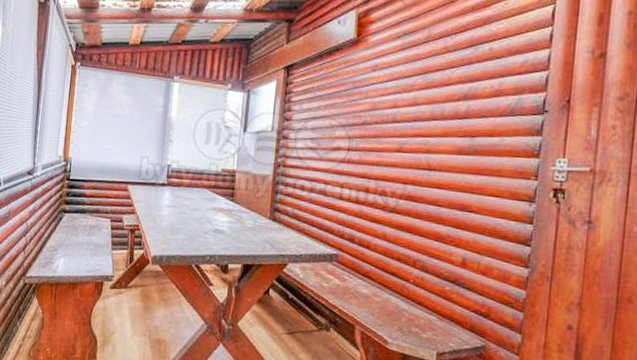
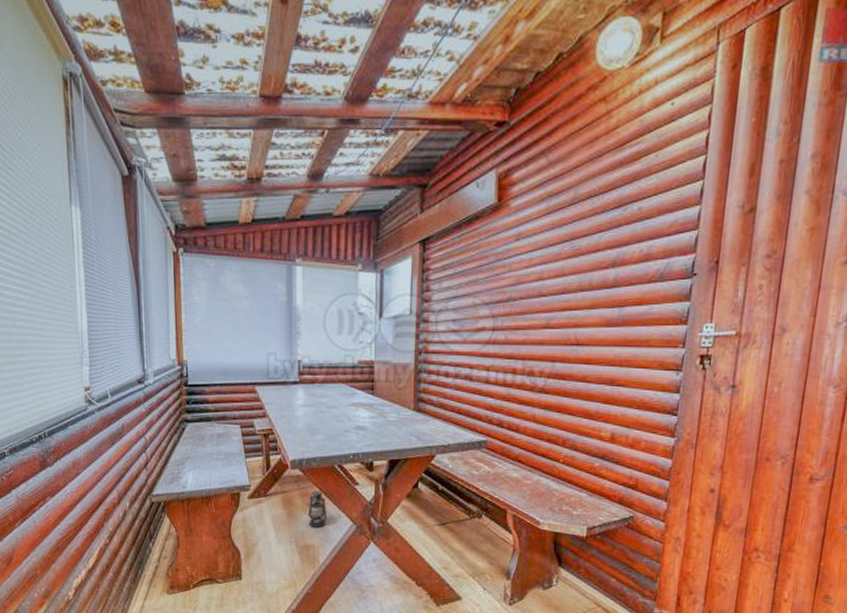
lantern: none [159,287,181,325] -> present [304,490,327,529]

